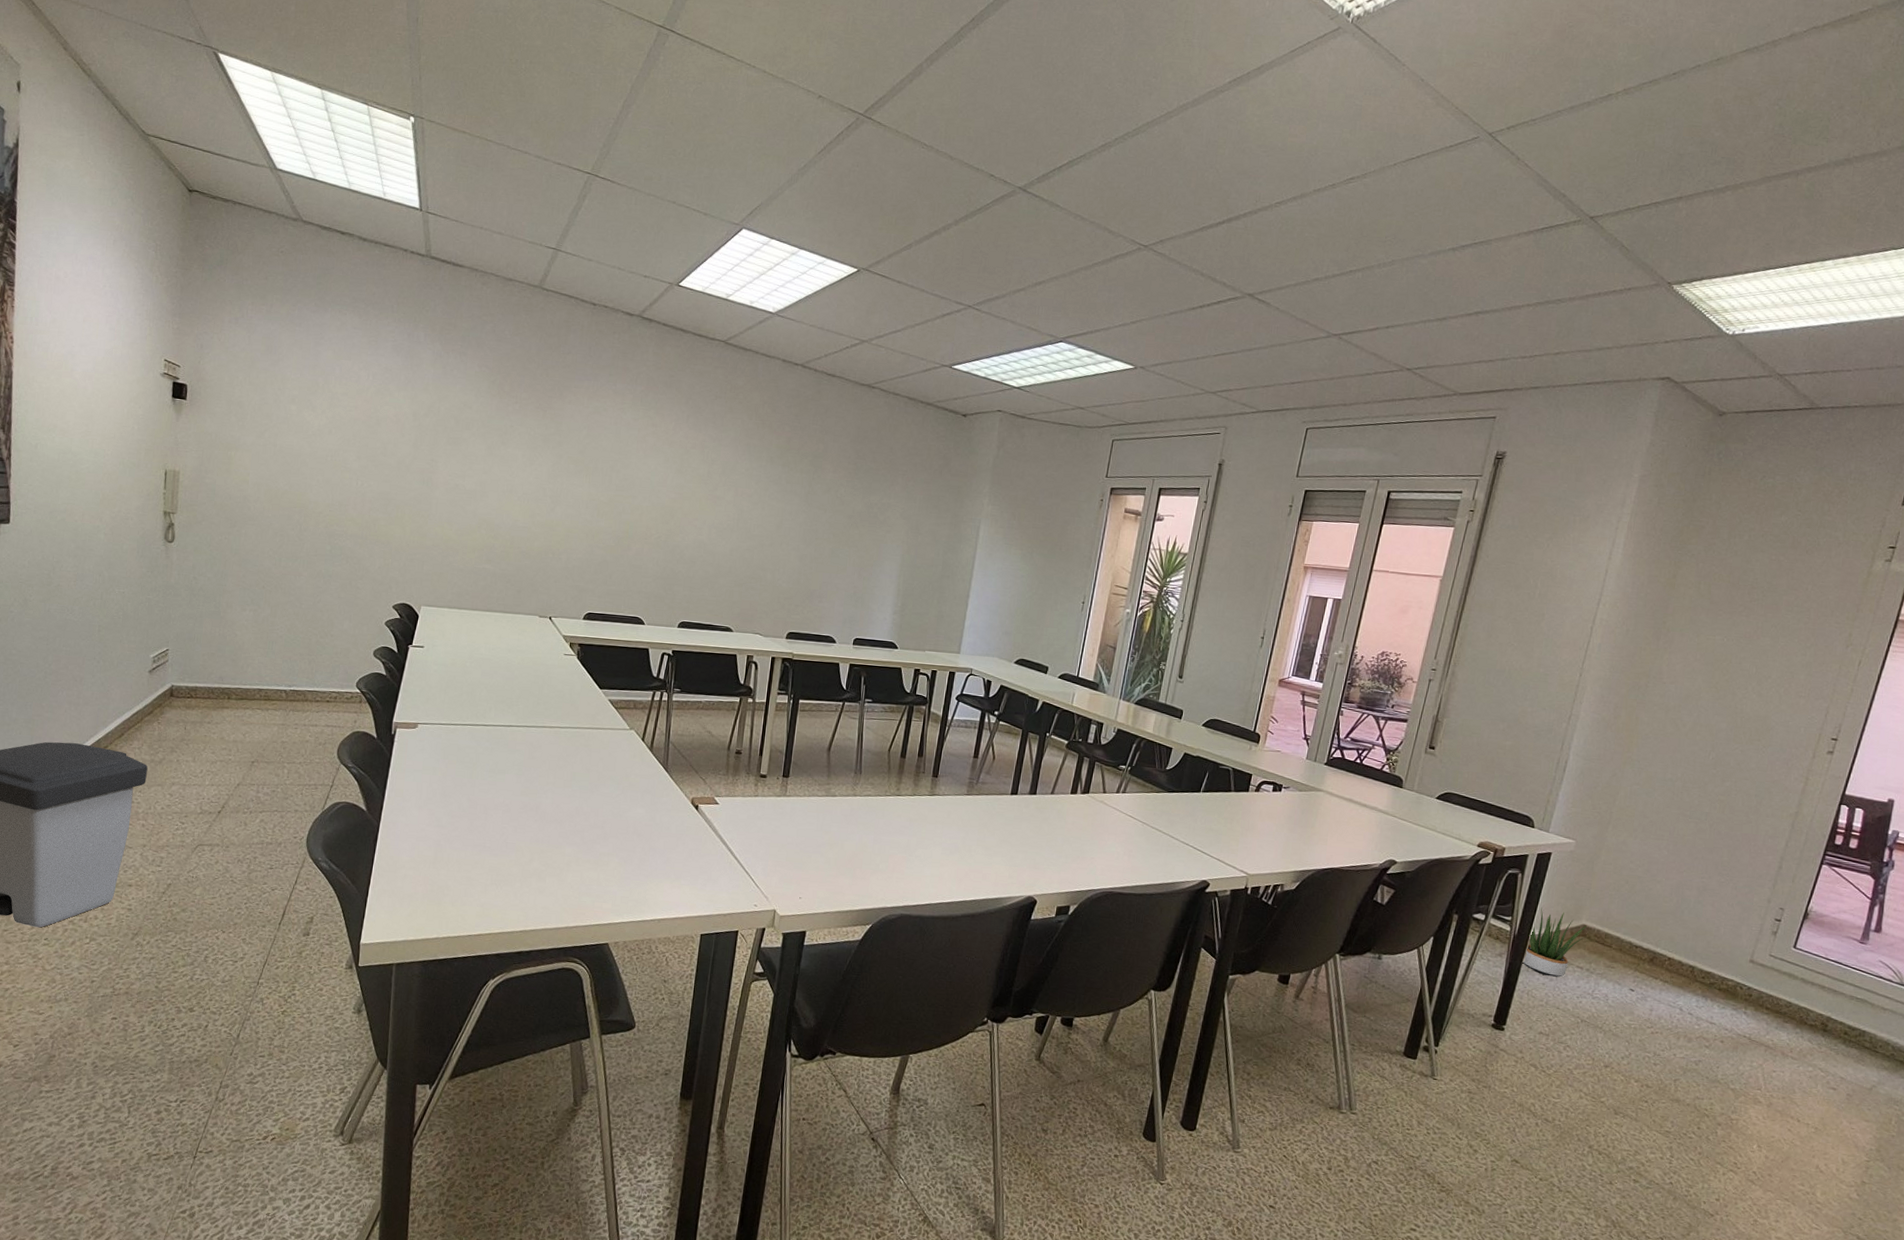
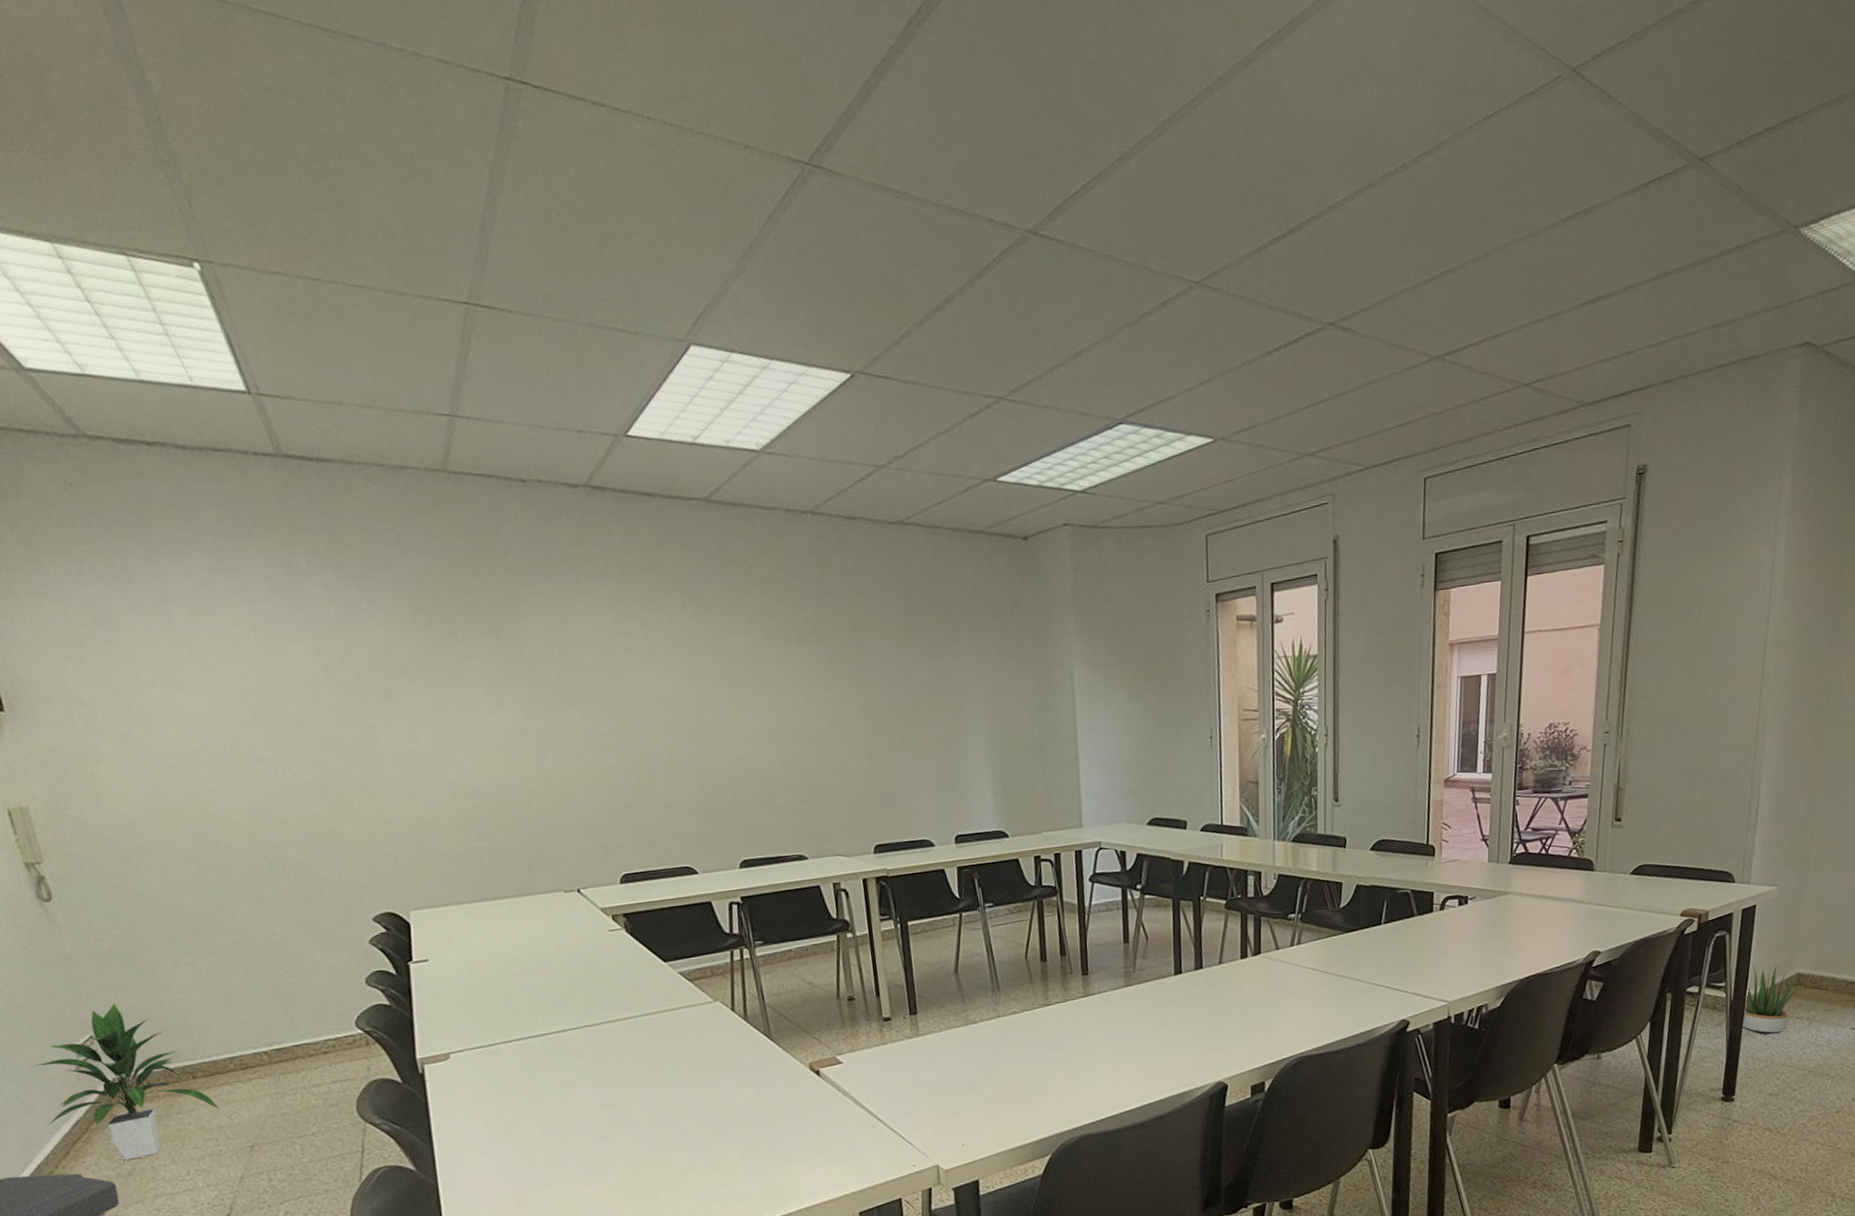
indoor plant: none [117,628,240,751] -> present [35,1003,220,1161]

